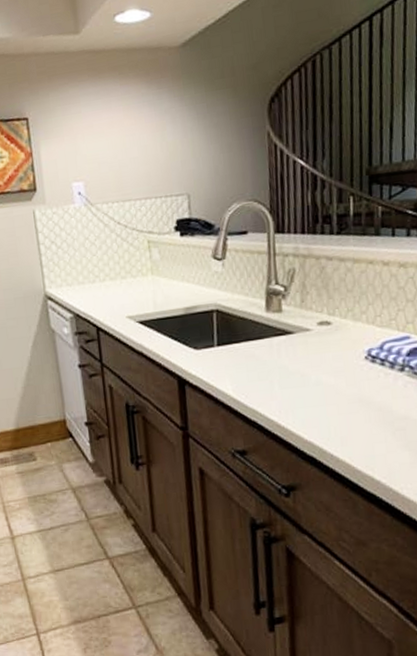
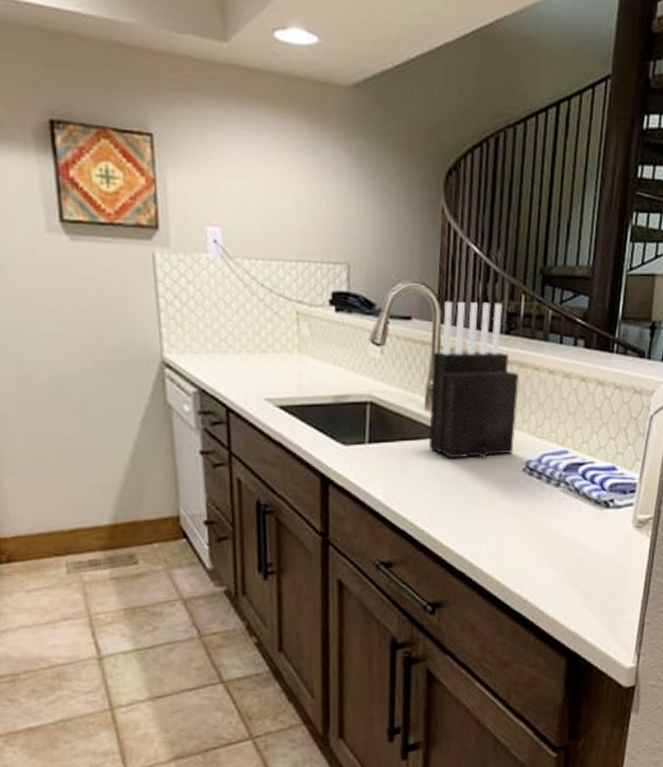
knife block: none [268,206,354,353] -> present [428,301,519,459]

